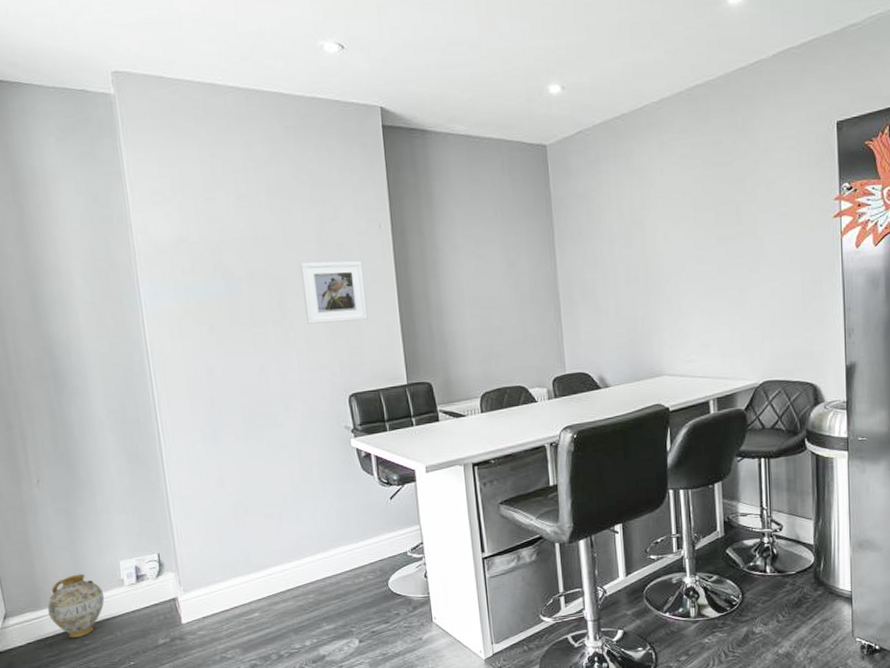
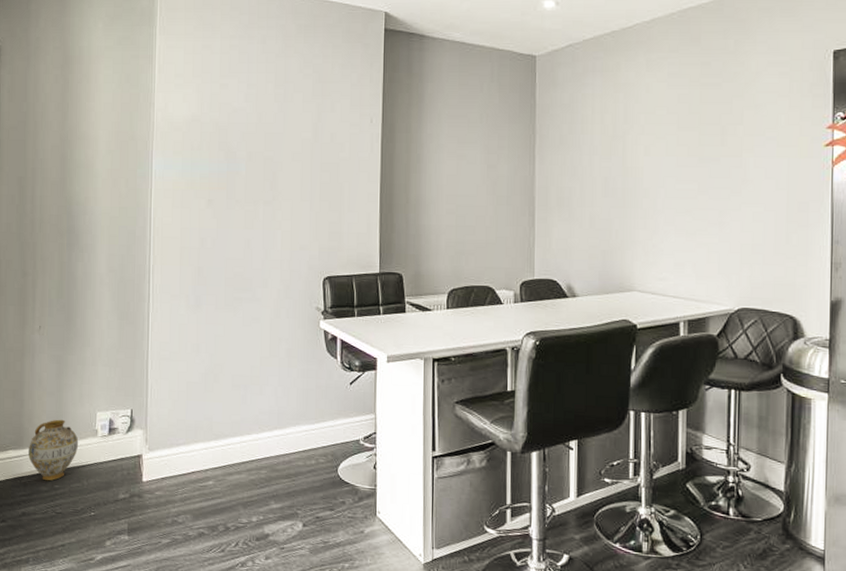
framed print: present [299,261,368,324] -> none [294,148,351,207]

